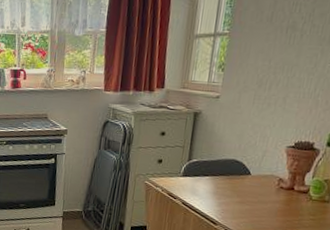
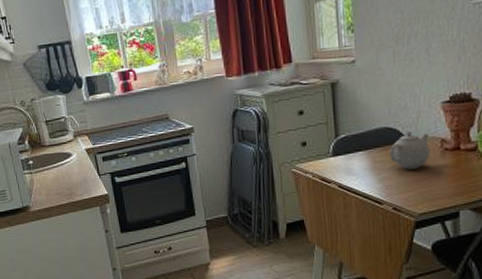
teapot: none [232,166,271,200] -> present [390,131,430,169]

